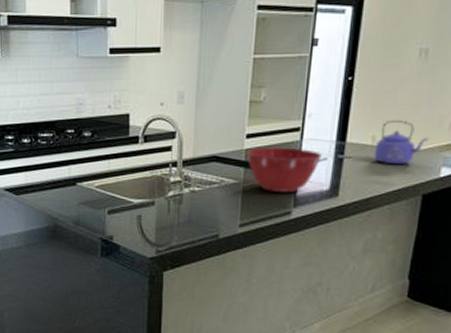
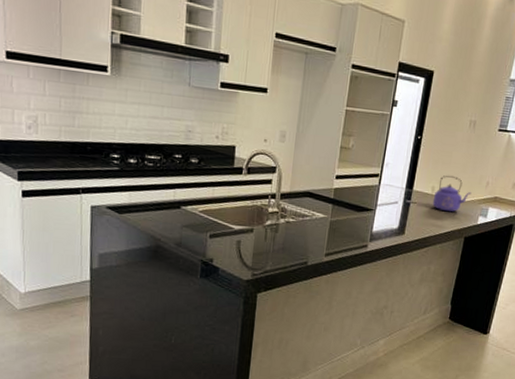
mixing bowl: present [246,147,322,194] -> none [335,188,394,229]

